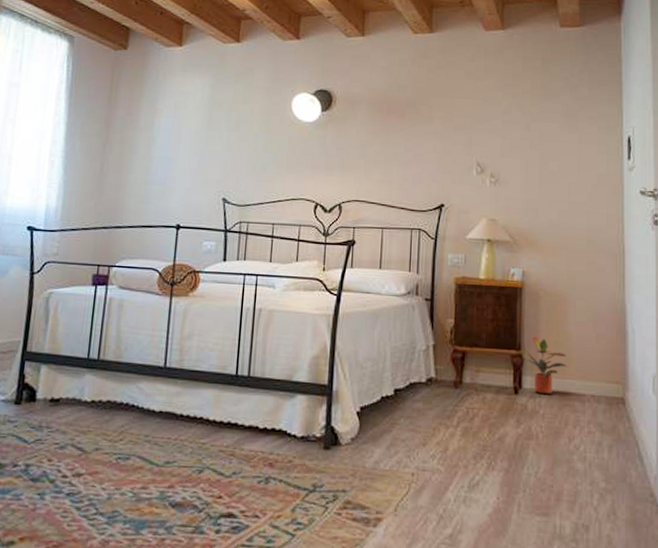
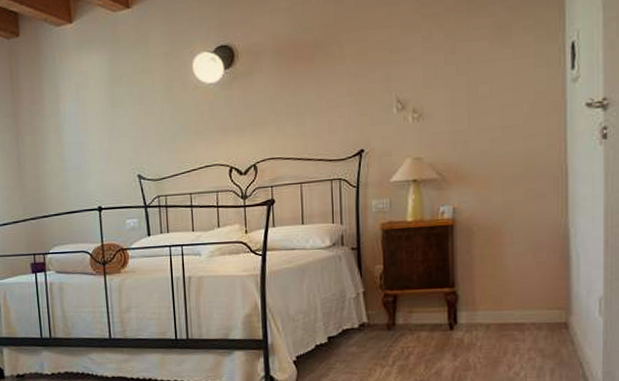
potted plant: present [523,335,568,394] -> none [457,271,506,327]

